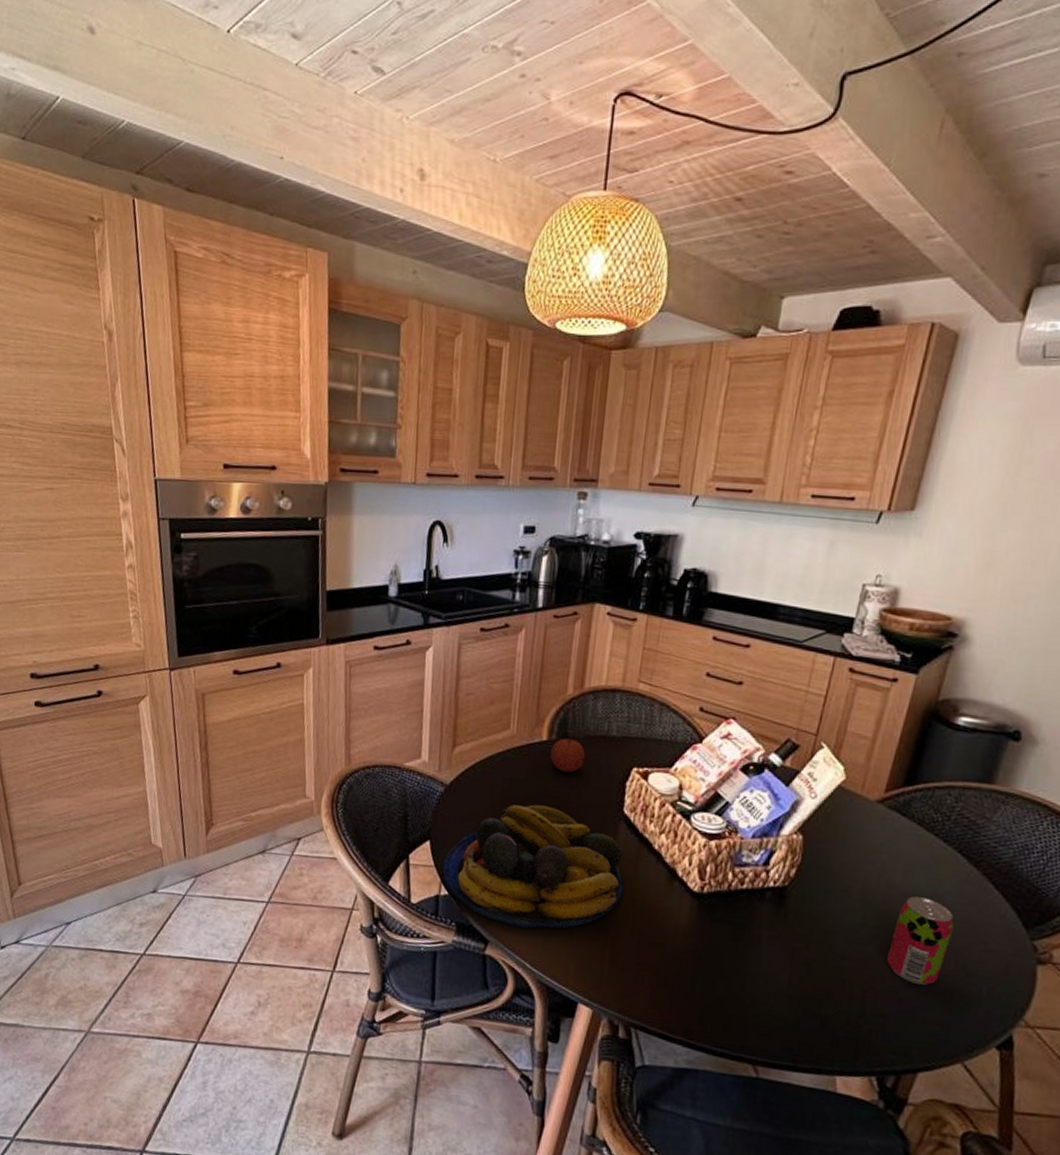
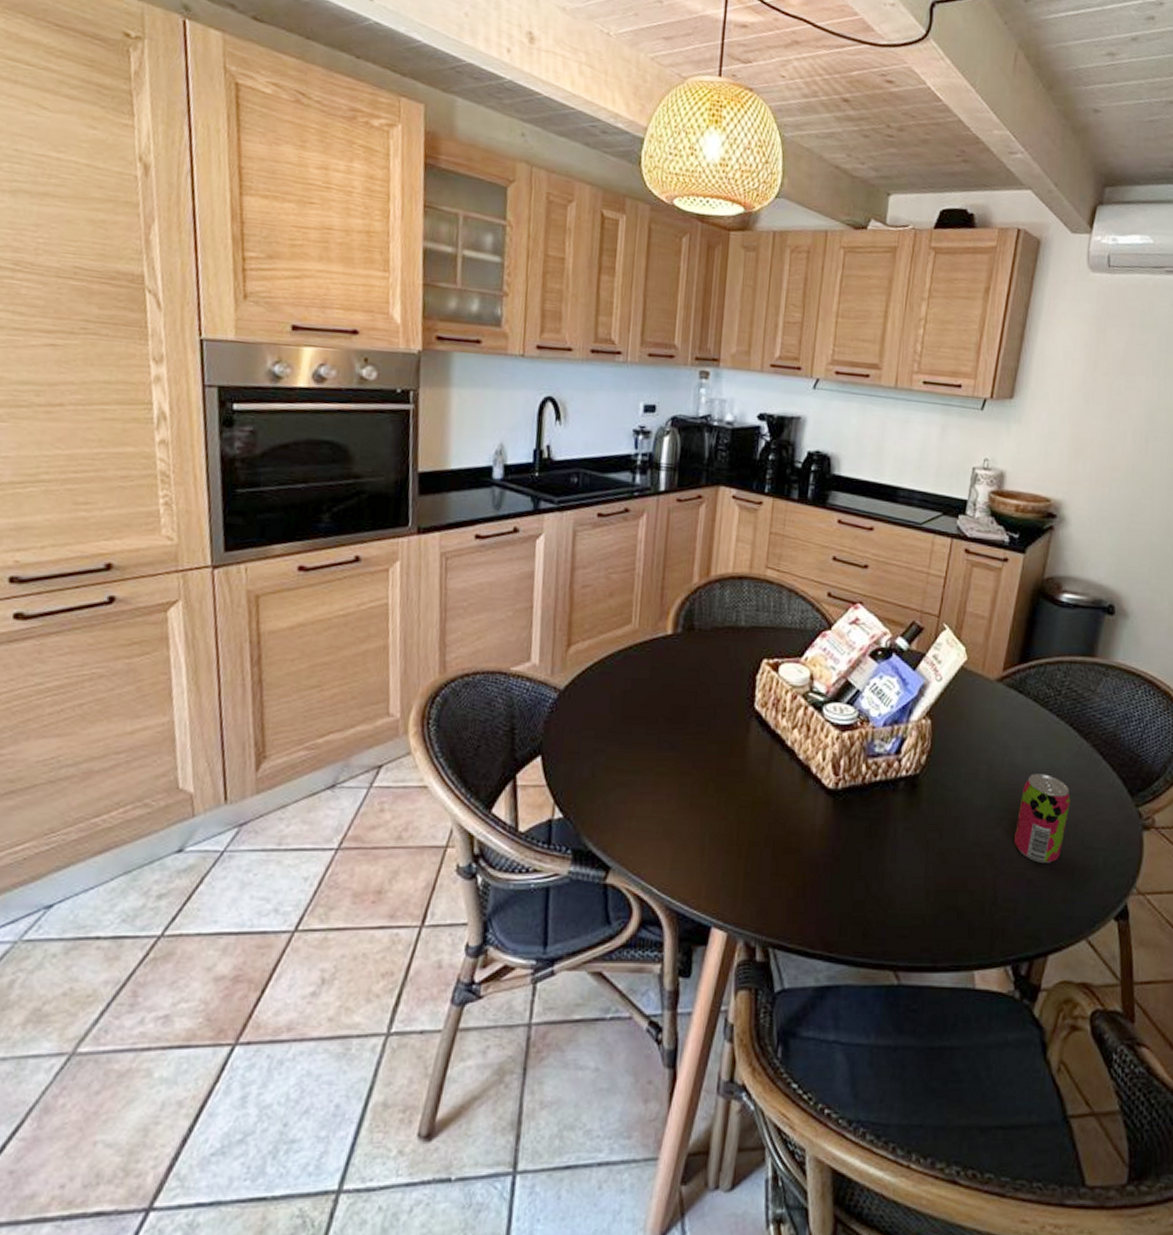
fruit bowl: present [442,804,624,929] -> none [556,706,757,847]
apple: present [551,736,586,773] -> none [676,628,714,669]

